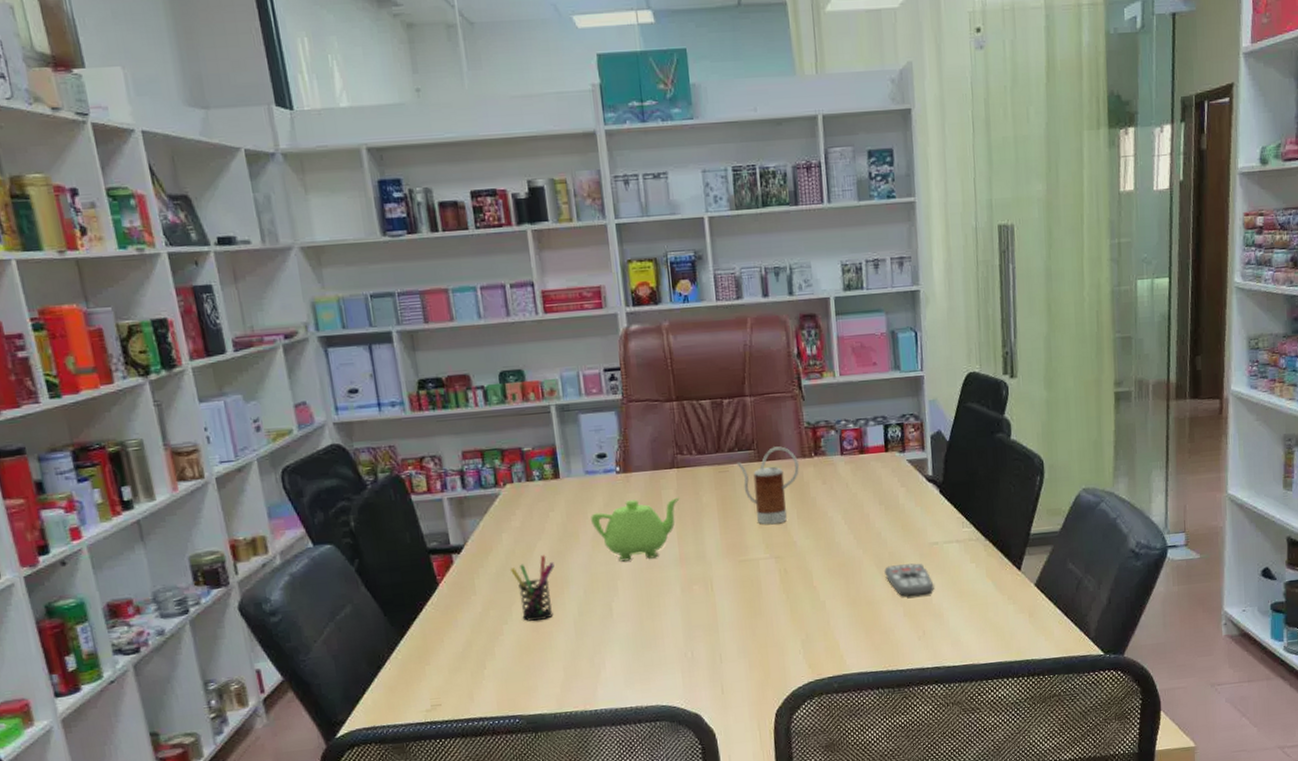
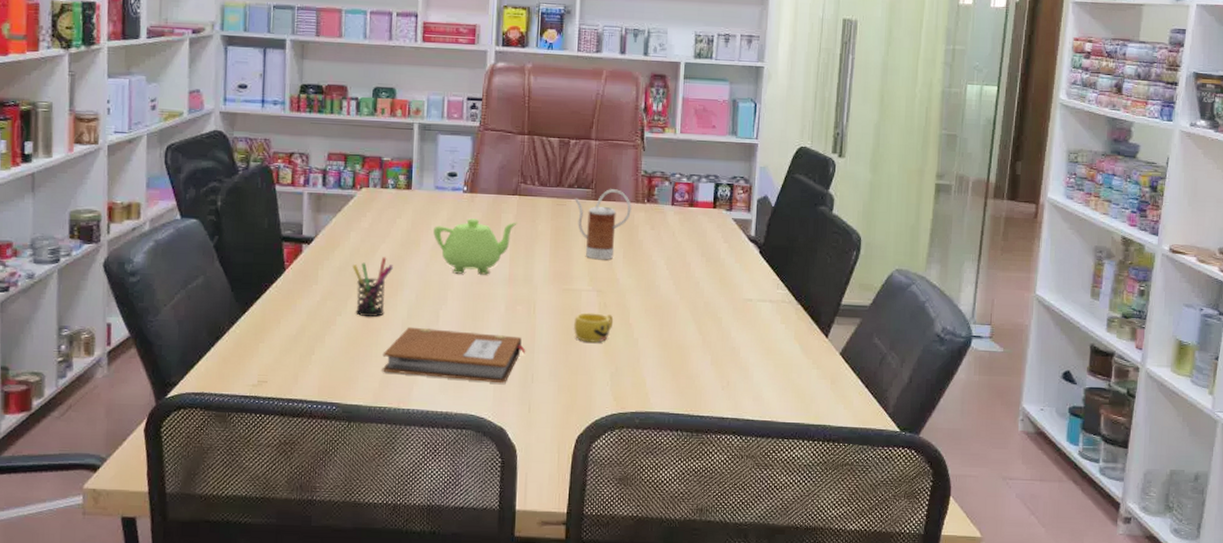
notebook: none [559,618,710,676] -> present [382,327,526,384]
cup: none [755,580,797,613] -> present [574,312,614,343]
remote control: present [884,563,934,597] -> none [698,315,743,348]

